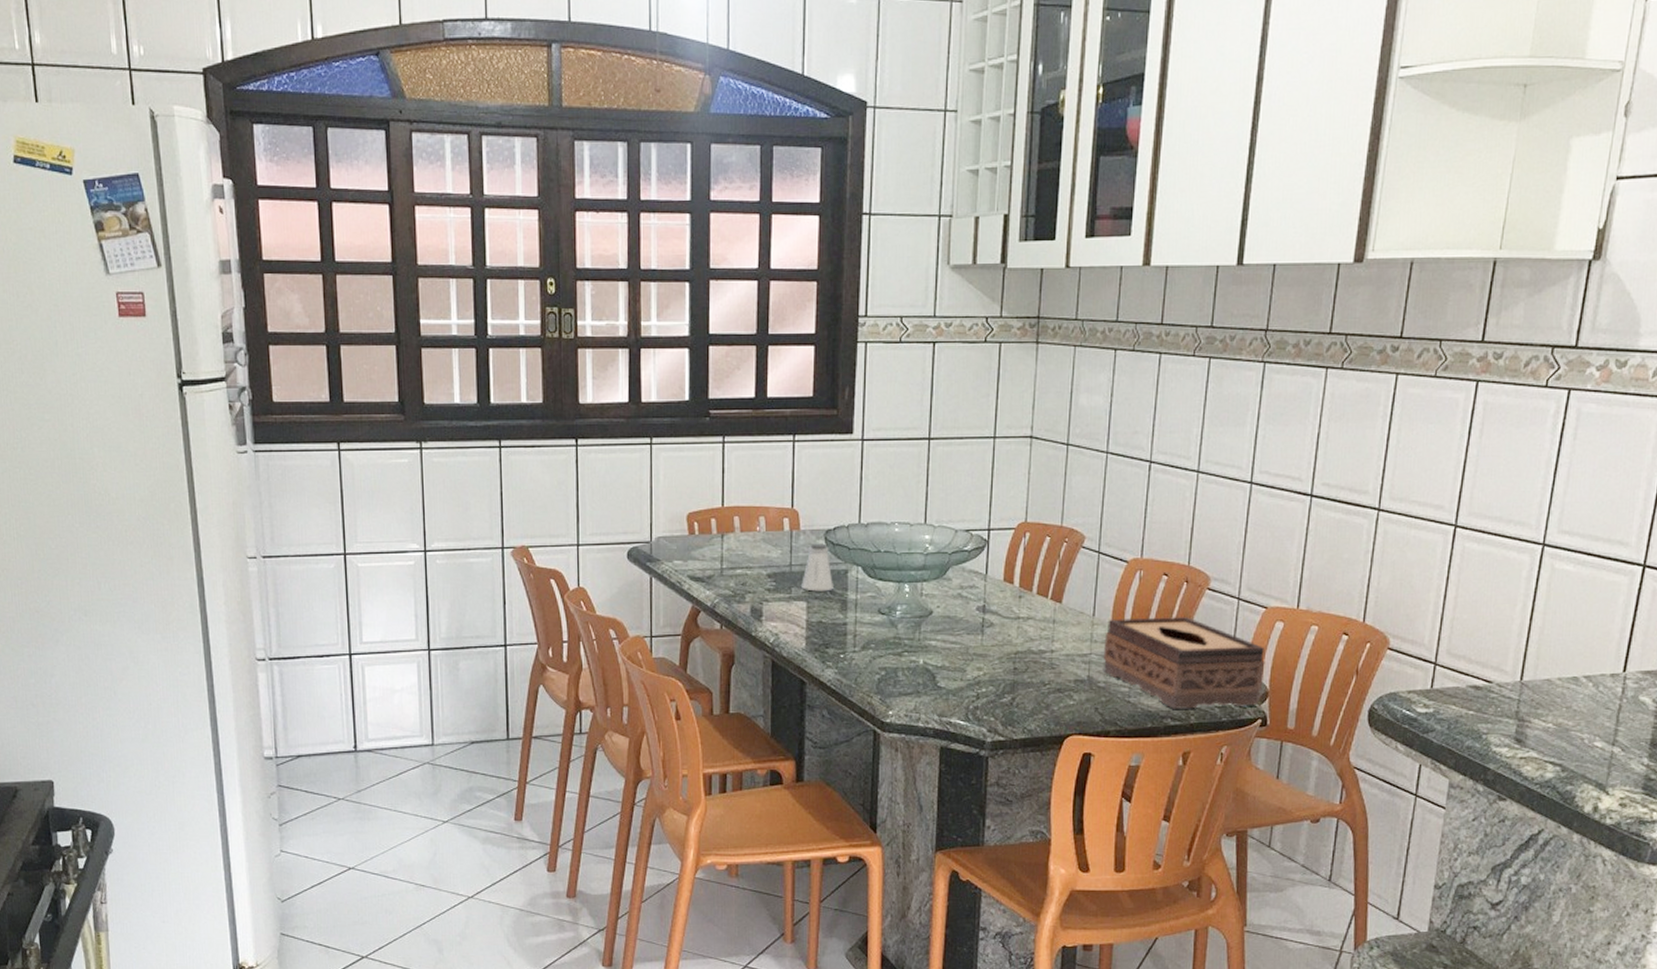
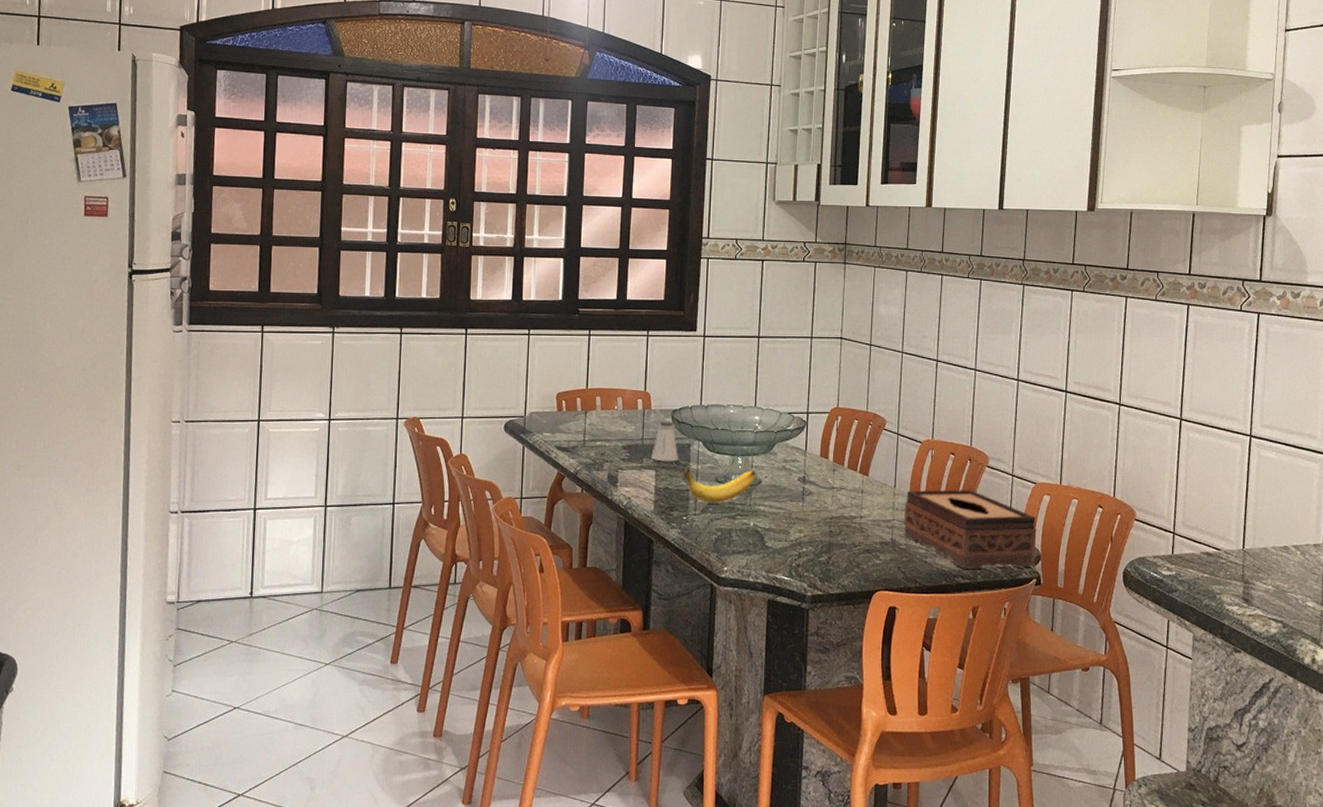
banana: none [841,598,926,639] -> present [685,468,756,504]

